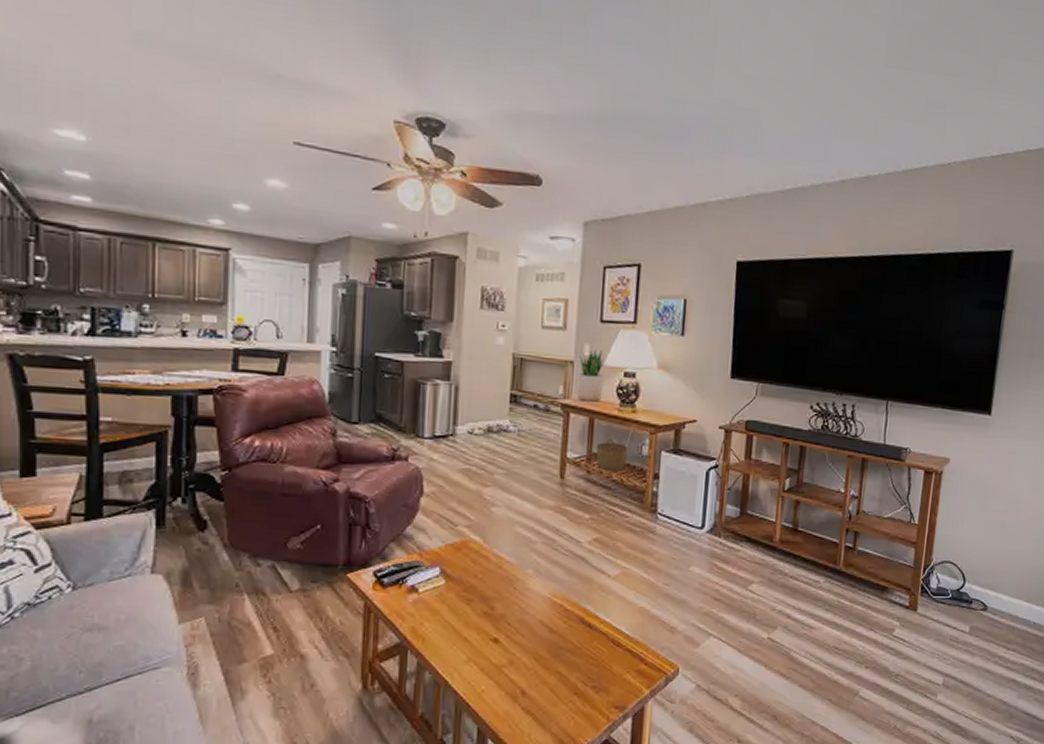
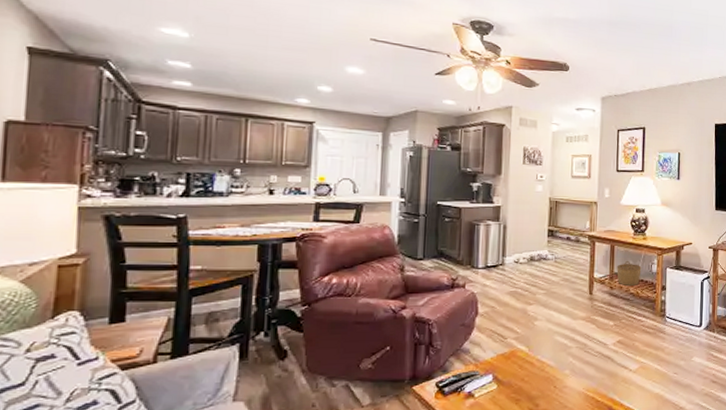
planter: present [576,350,604,402] -> none [599,193,621,233]

